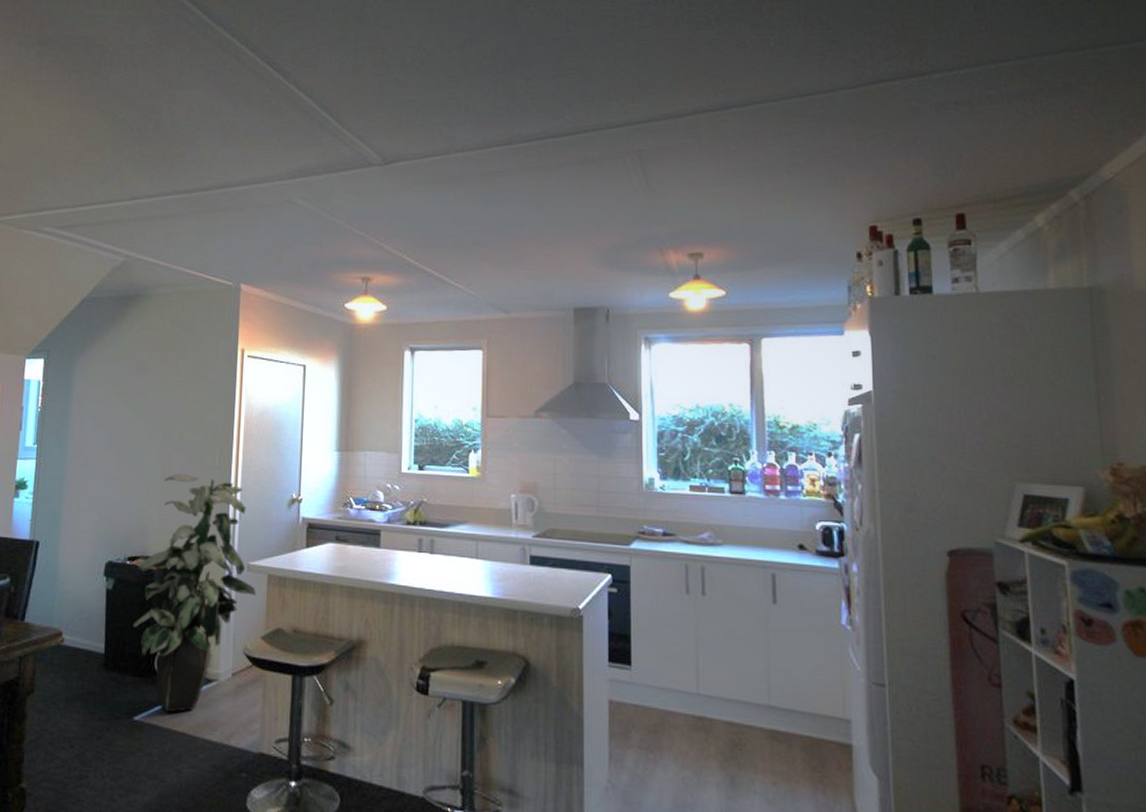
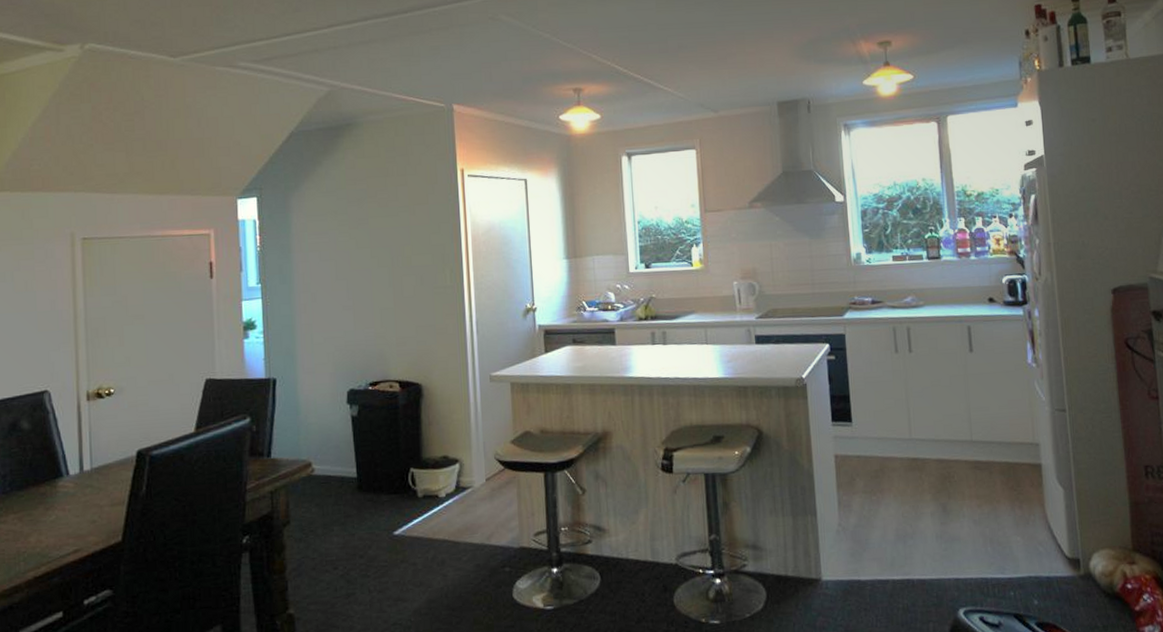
indoor plant: present [133,474,256,712] -> none [381,296,501,522]

